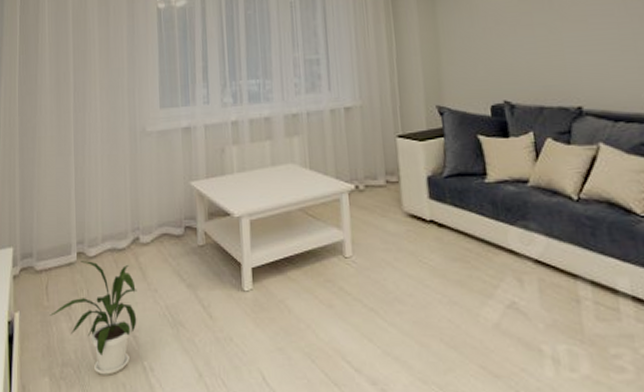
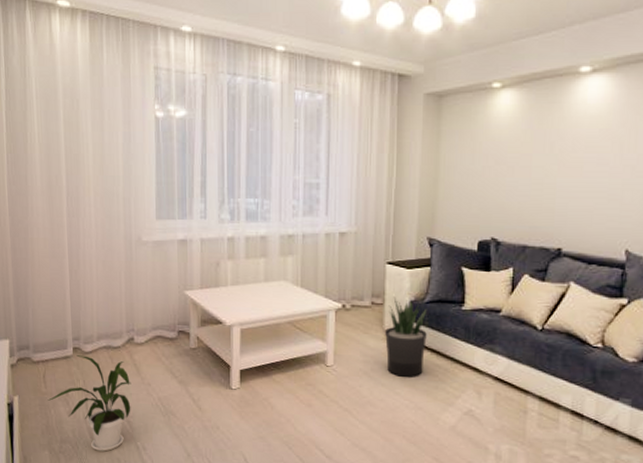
planter: none [404,173,452,265] -> present [385,297,427,377]

